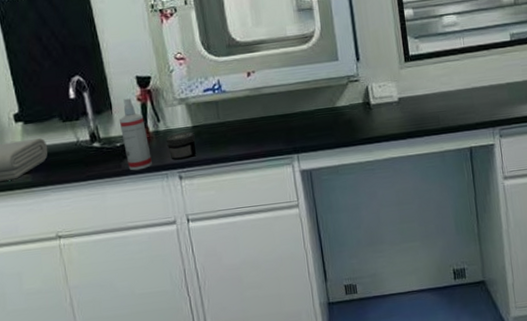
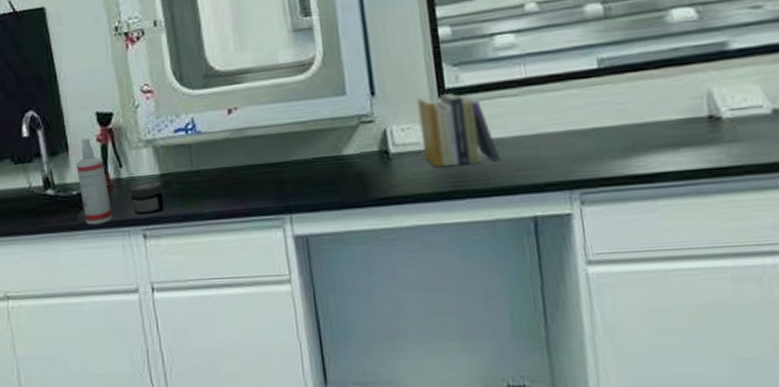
books: none [389,58,448,114] -> present [416,92,501,168]

